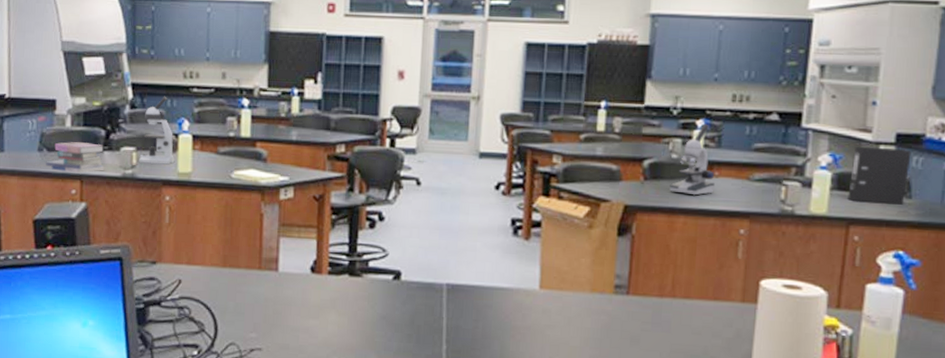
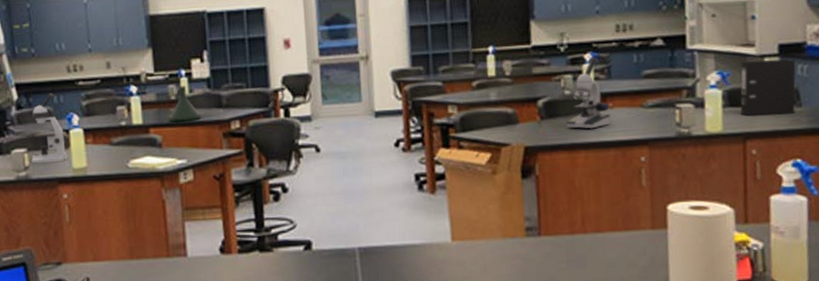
flask: none [277,103,308,141] -> present [169,85,201,123]

